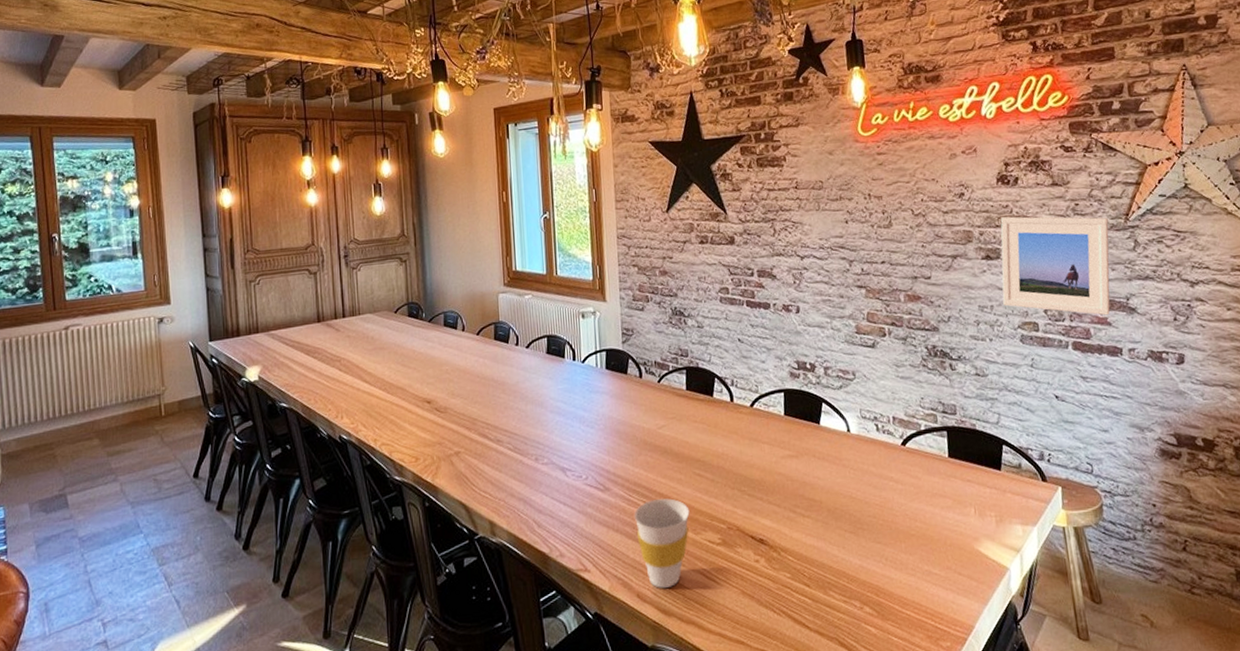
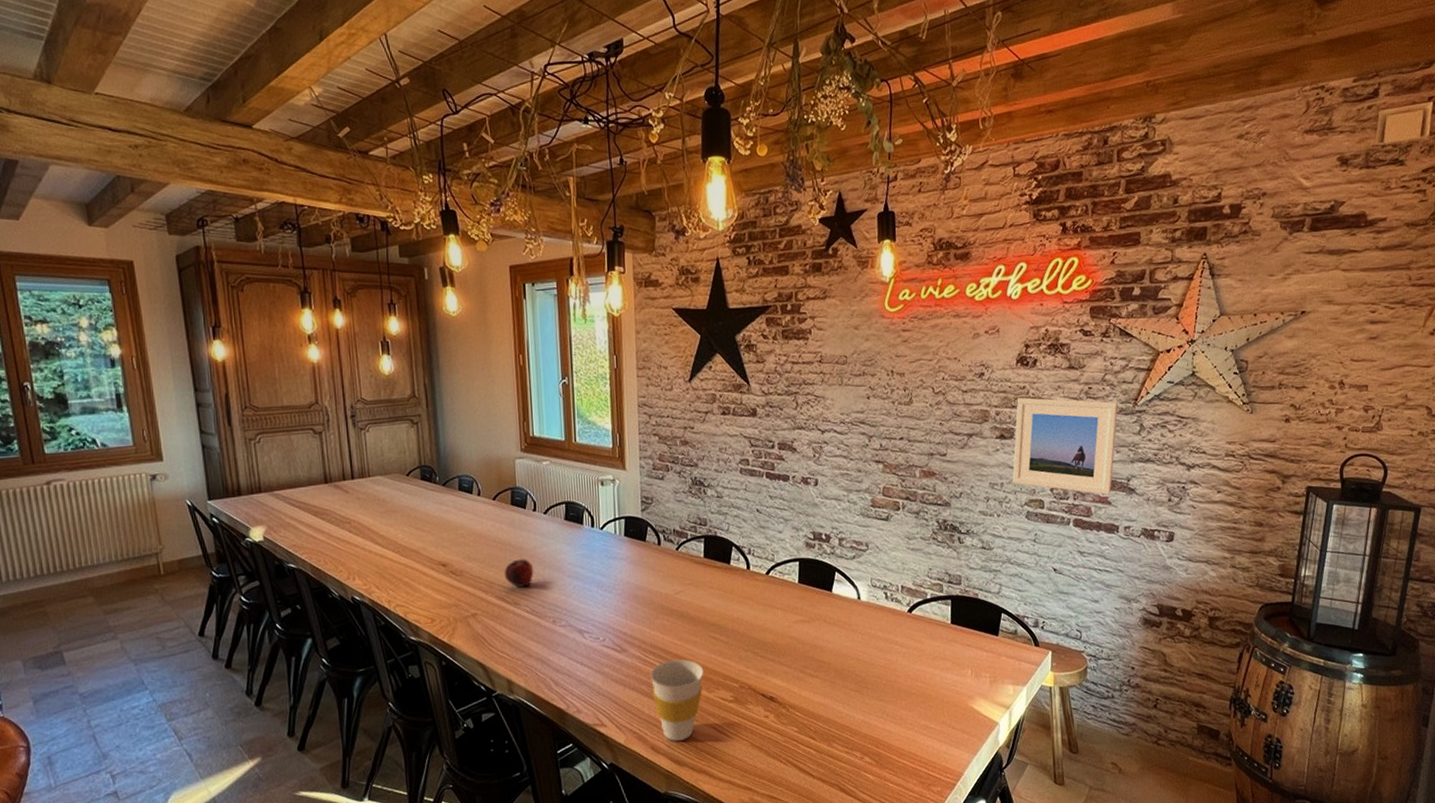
fruit: none [487,394,517,424] -> present [504,559,534,588]

